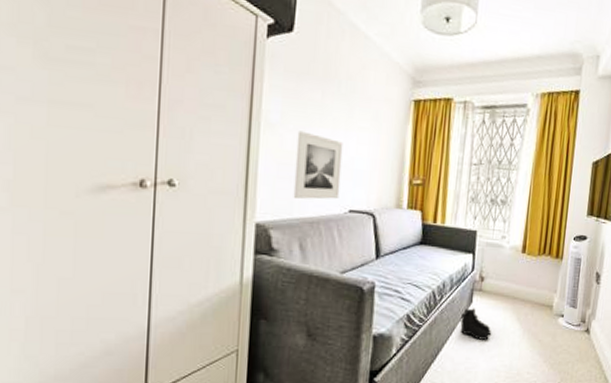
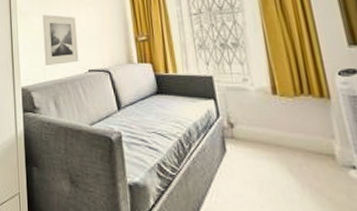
boots: present [459,308,491,340] -> none [216,157,258,195]

